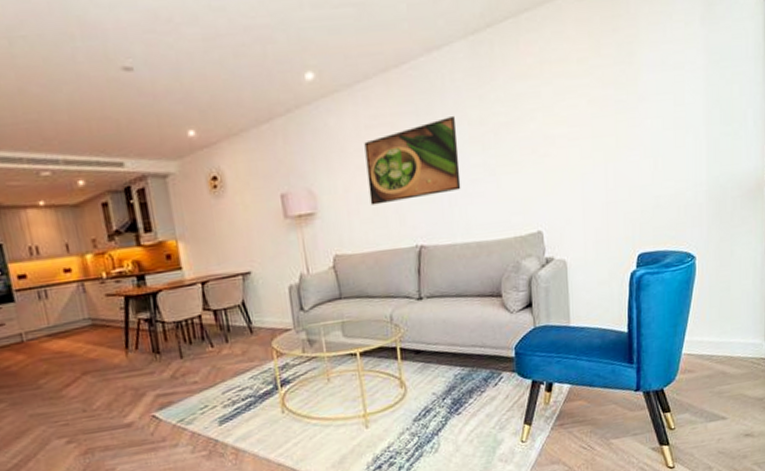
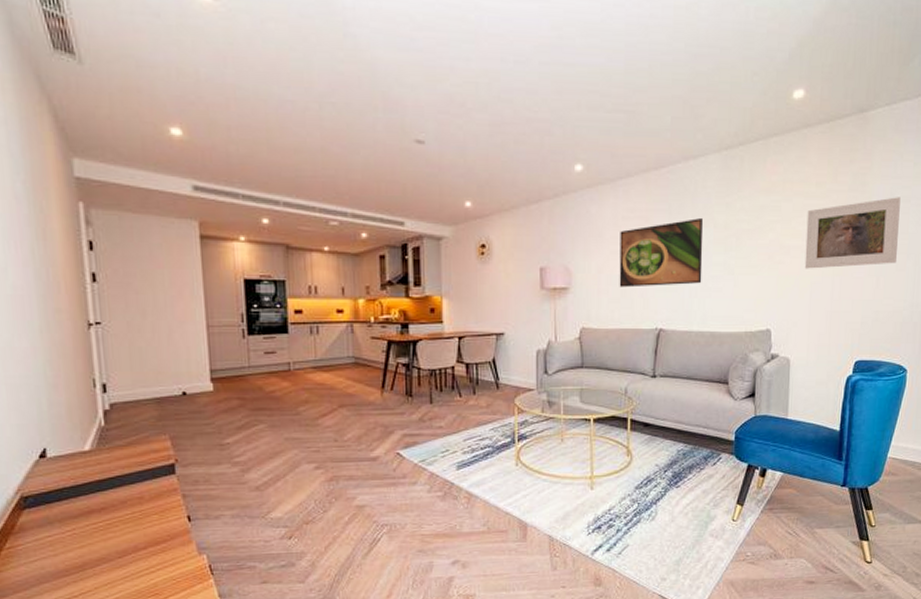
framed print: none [570,64,674,159] -> present [804,197,901,269]

